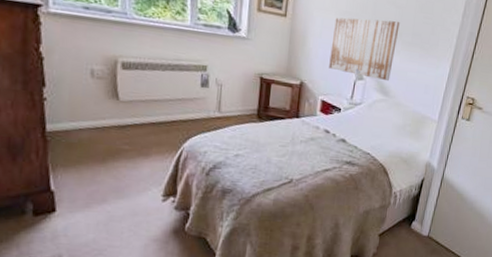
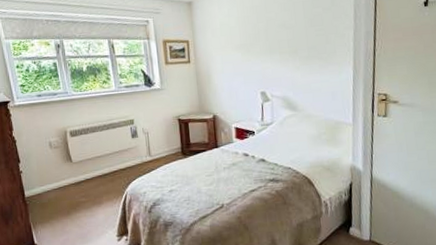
wall art: present [329,17,400,82] -> none [233,40,295,98]

